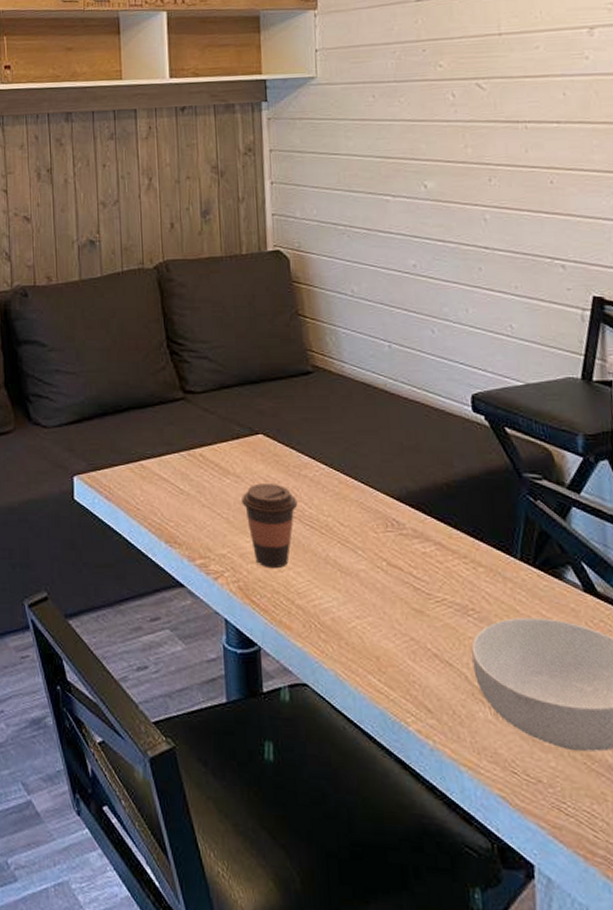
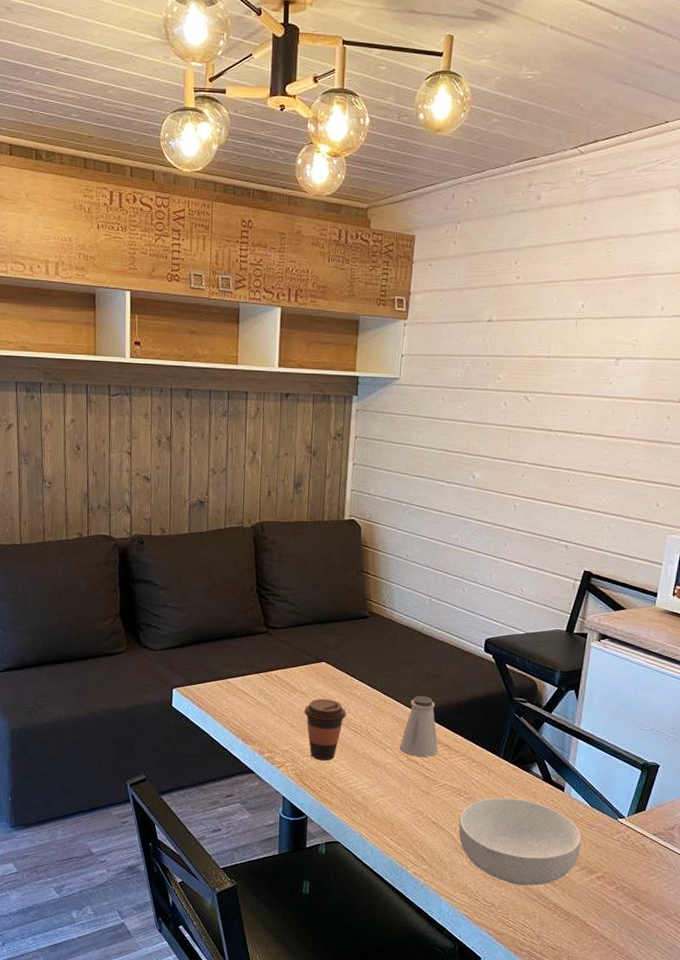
saltshaker: none [374,475,428,561] -> present [400,696,438,758]

